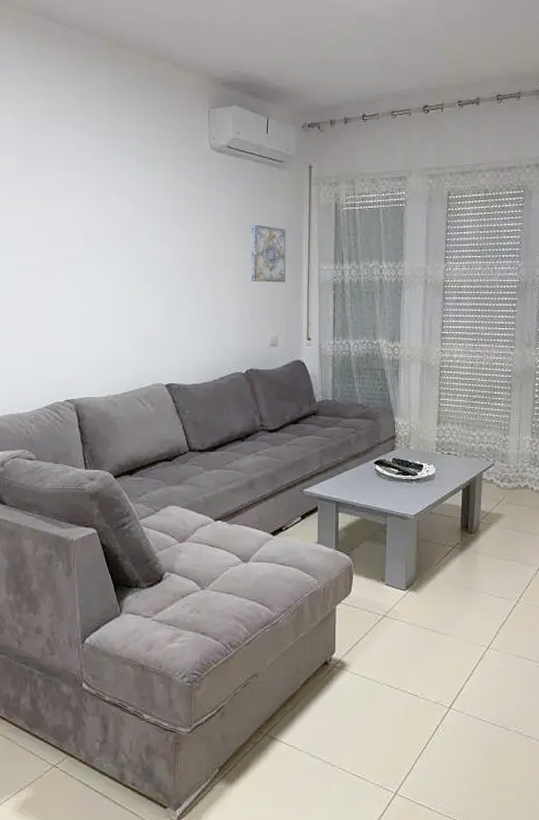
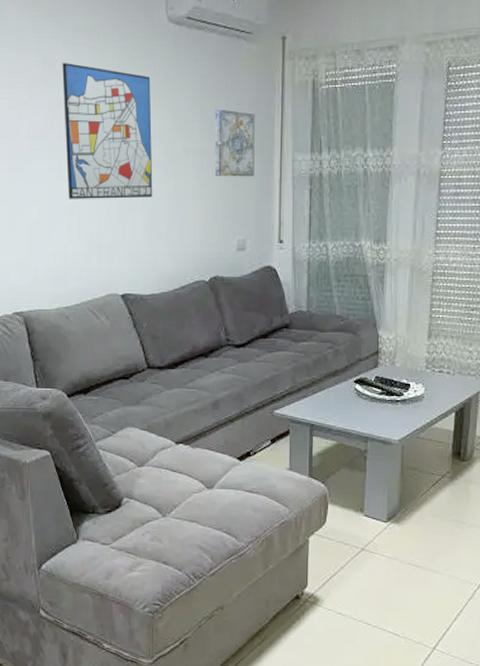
wall art: none [116,180,196,299] -> present [62,62,153,199]

